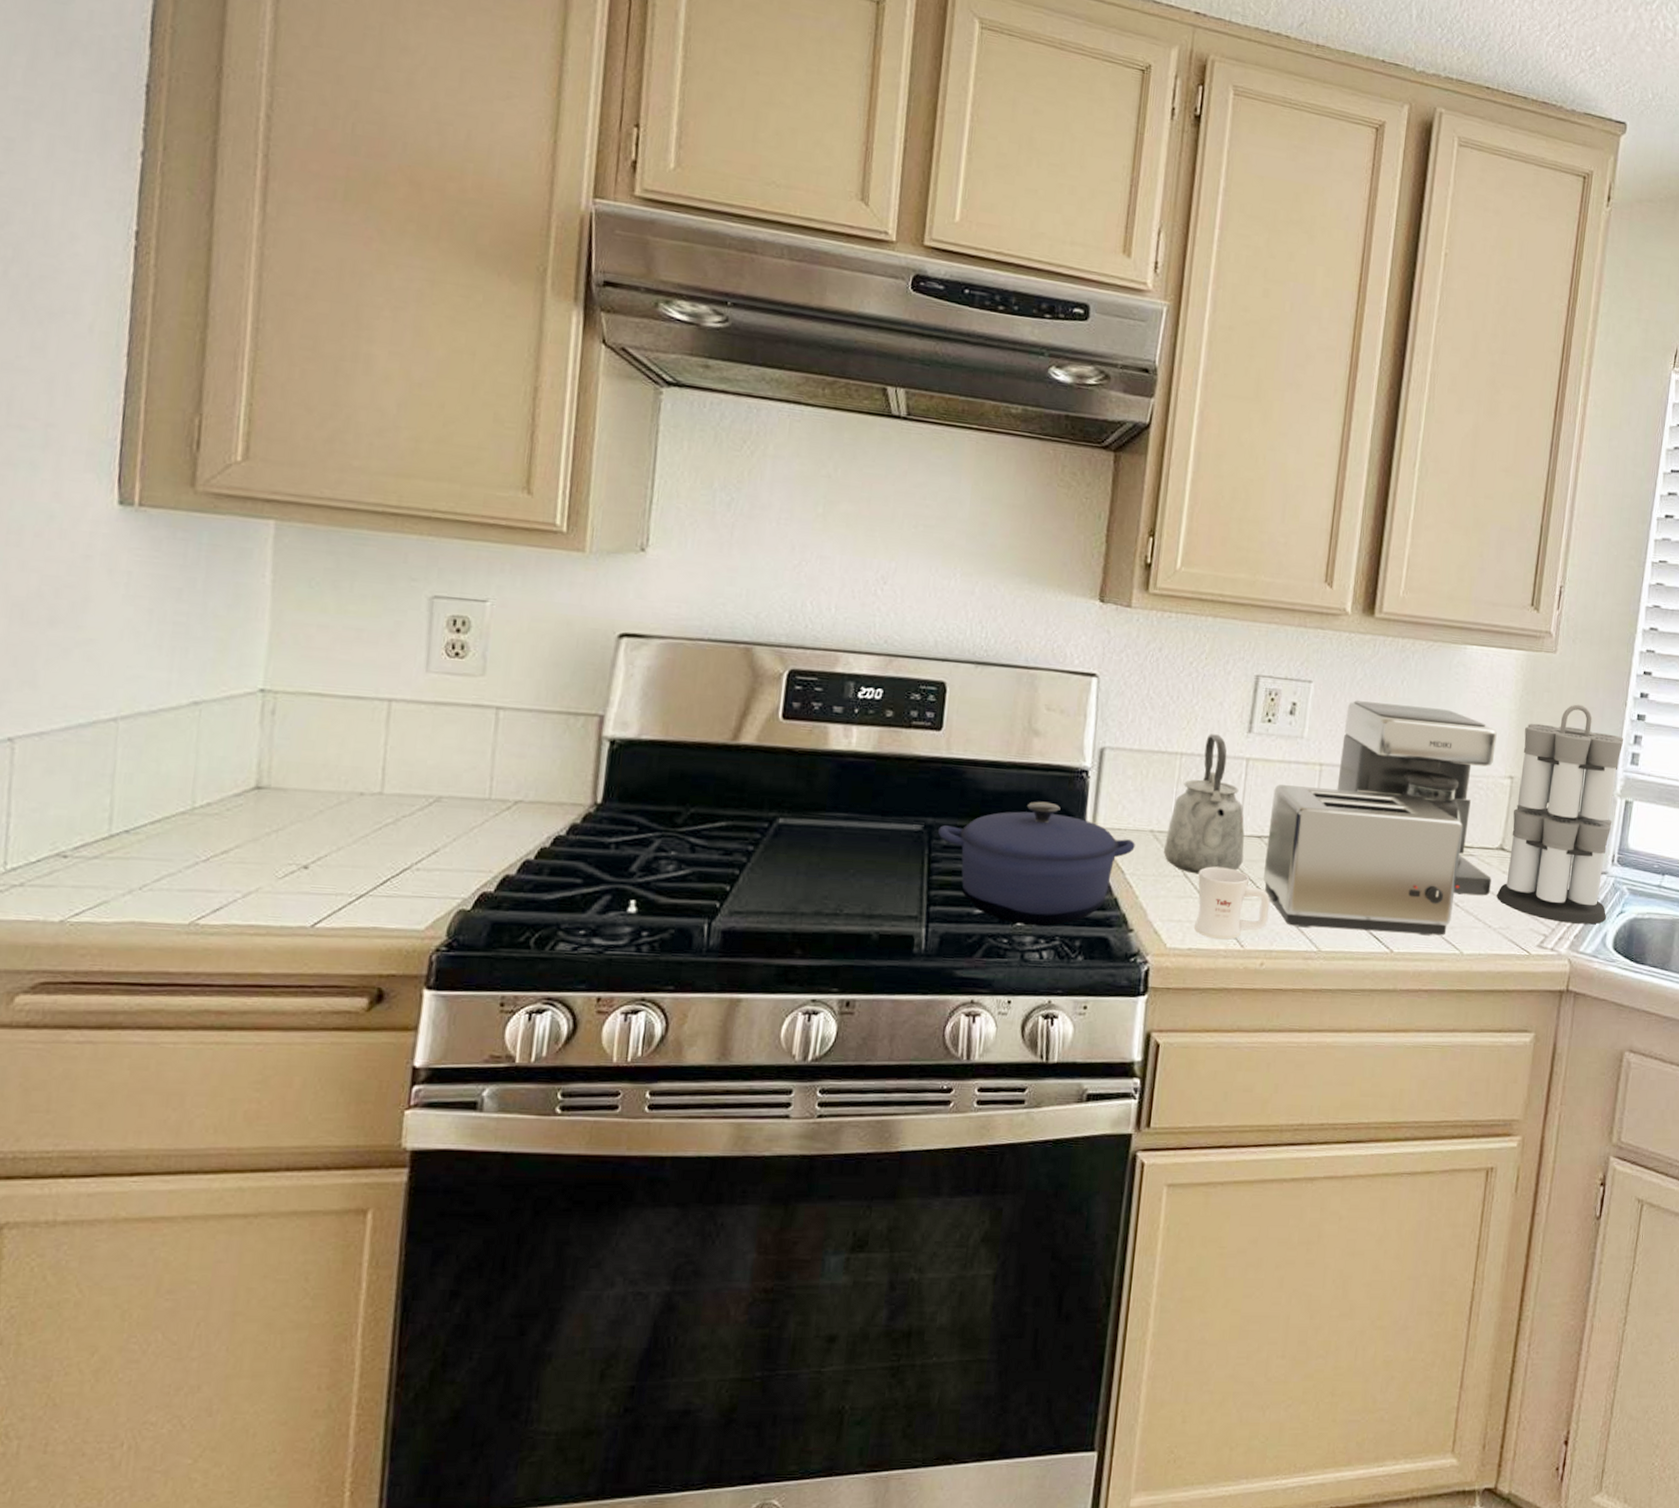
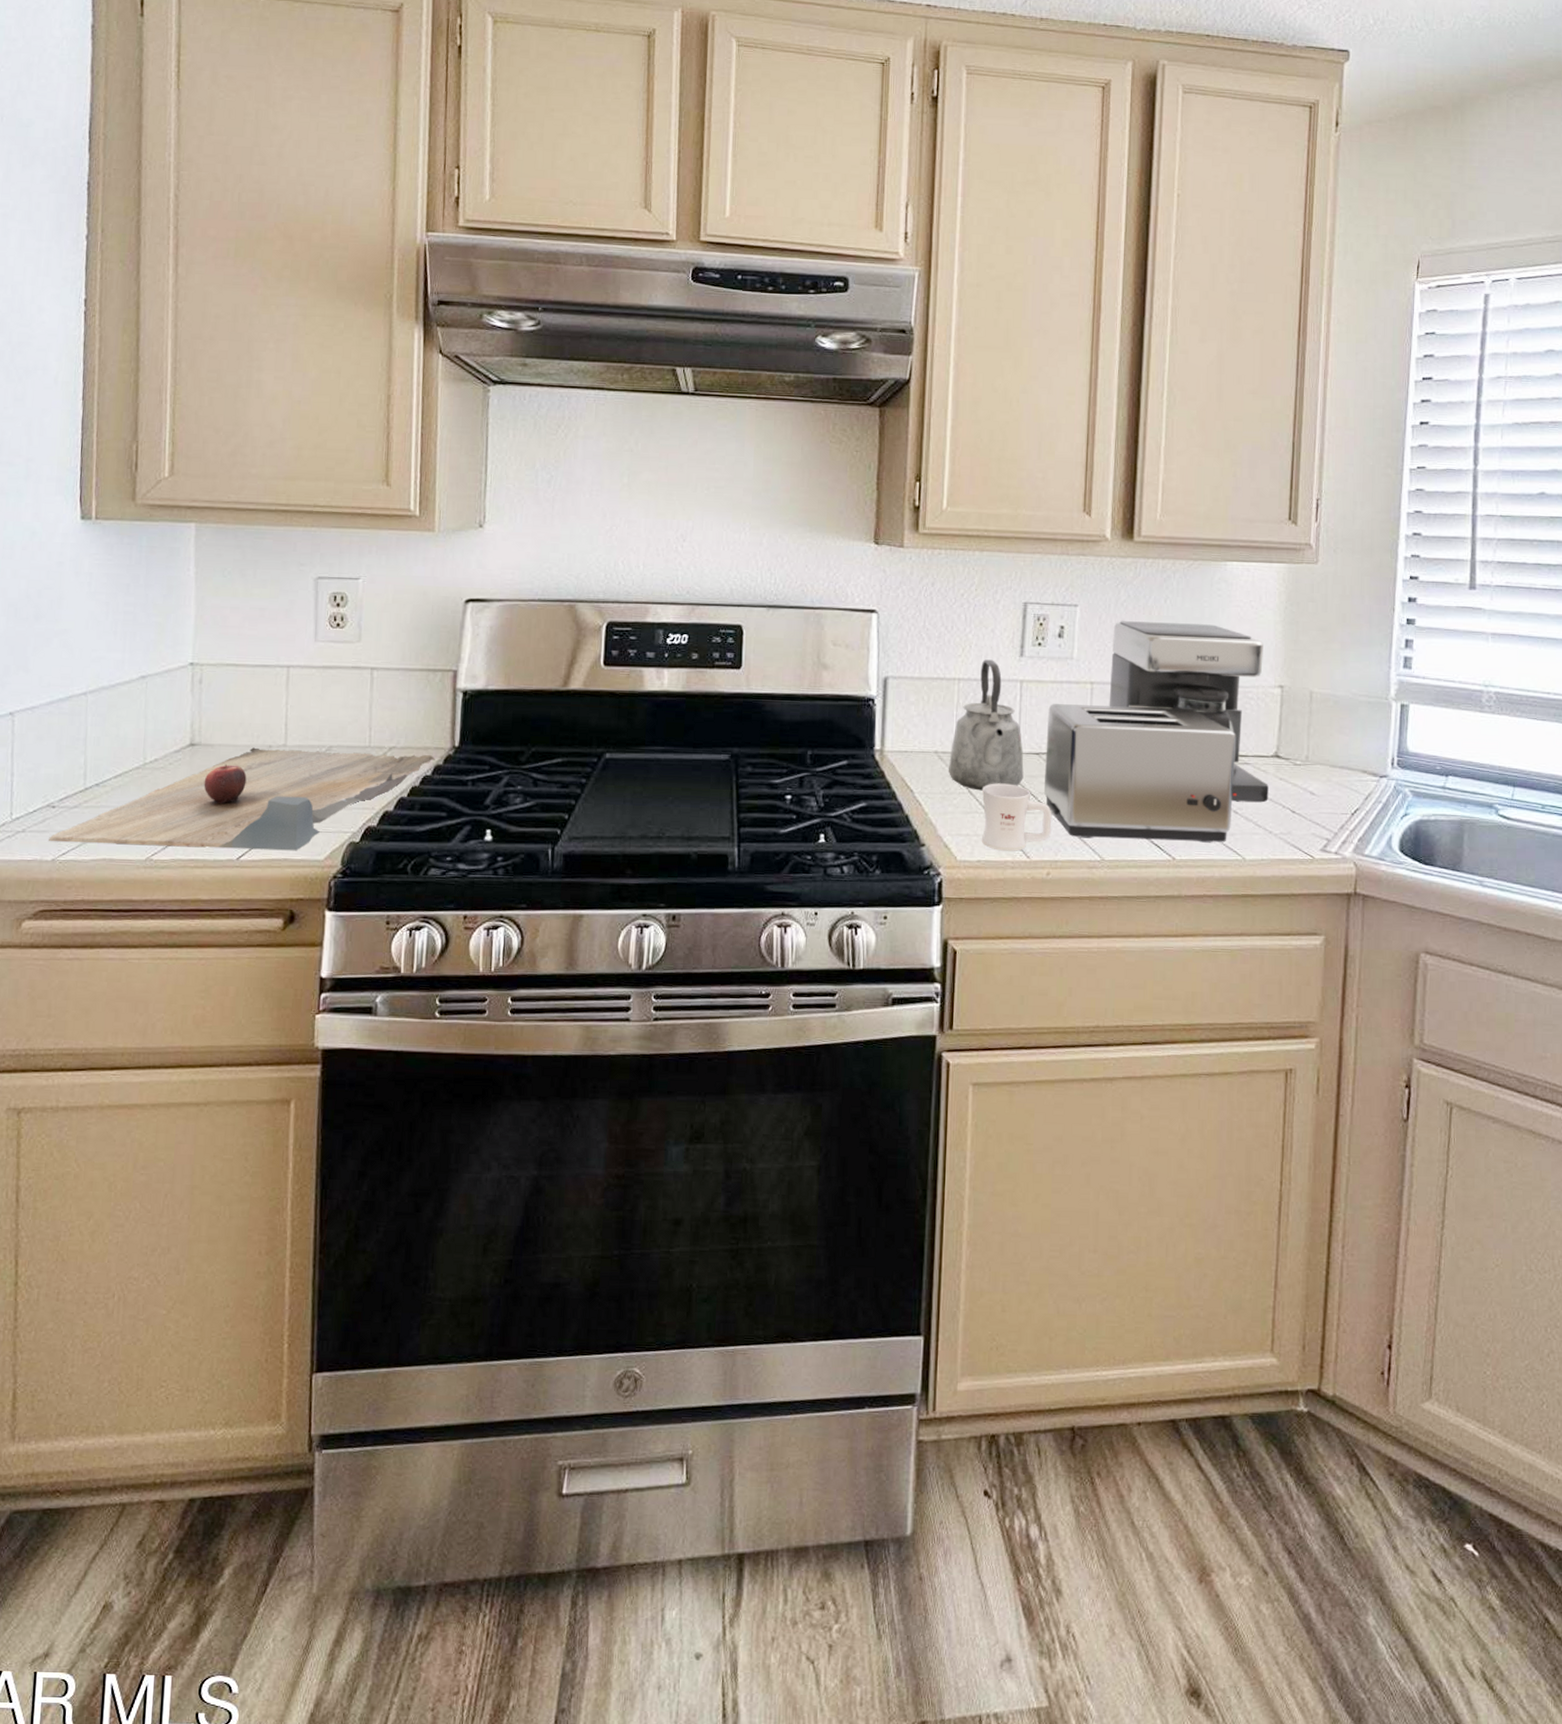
cutting board: none [56,794,572,919] -> present [49,747,435,851]
cooking pot: present [938,801,1135,927] -> none [744,729,922,844]
spice rack: present [1497,704,1624,925] -> none [1275,612,1395,828]

